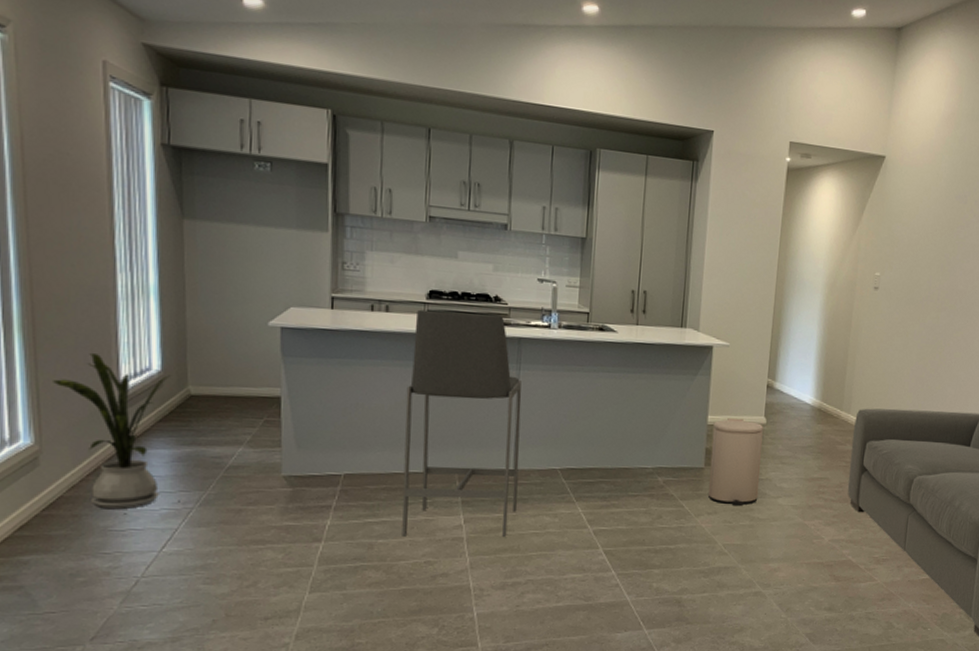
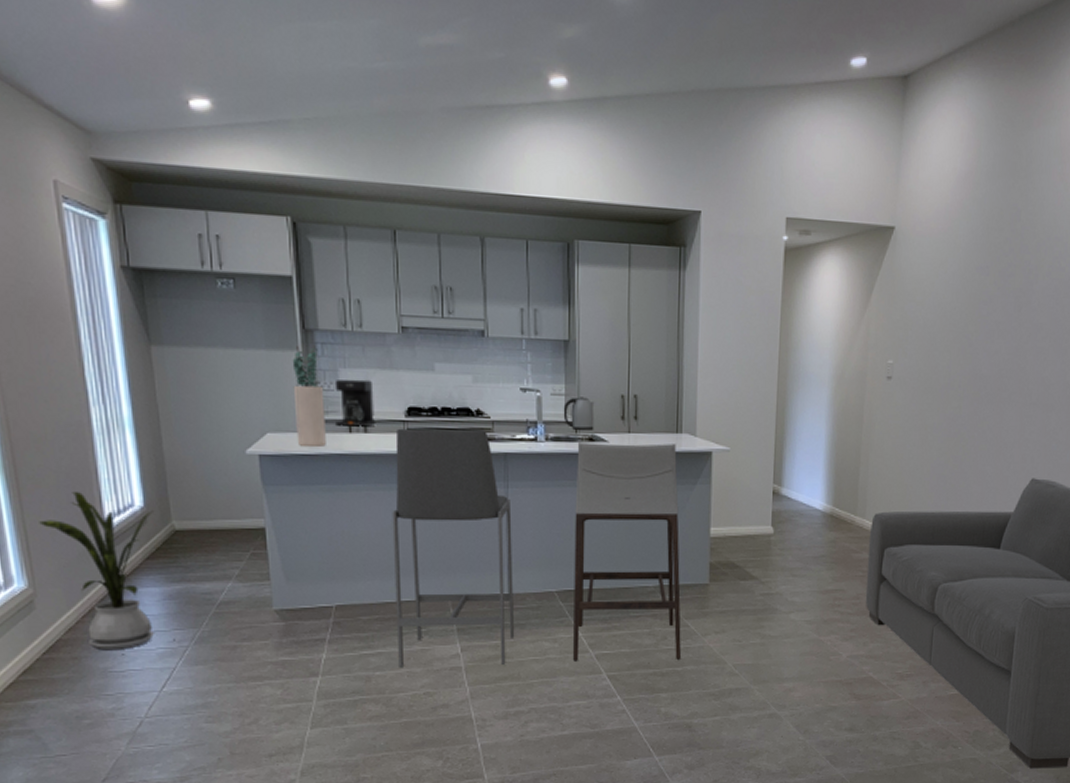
vase: none [319,228,350,324] -> present [292,345,326,448]
coffee maker: none [358,260,398,307] -> present [334,378,376,427]
bar stool: none [572,331,680,538] -> present [573,442,681,661]
kettle: none [576,290,607,322] -> present [563,397,595,432]
pedal bin: present [707,417,763,506] -> none [714,528,771,623]

